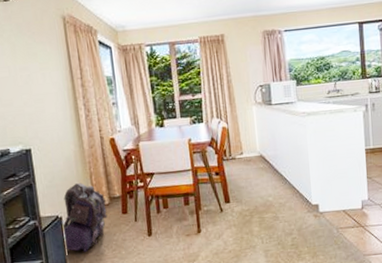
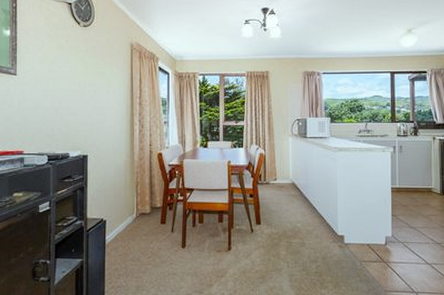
backpack: present [61,183,108,253] -> none [104,191,147,257]

